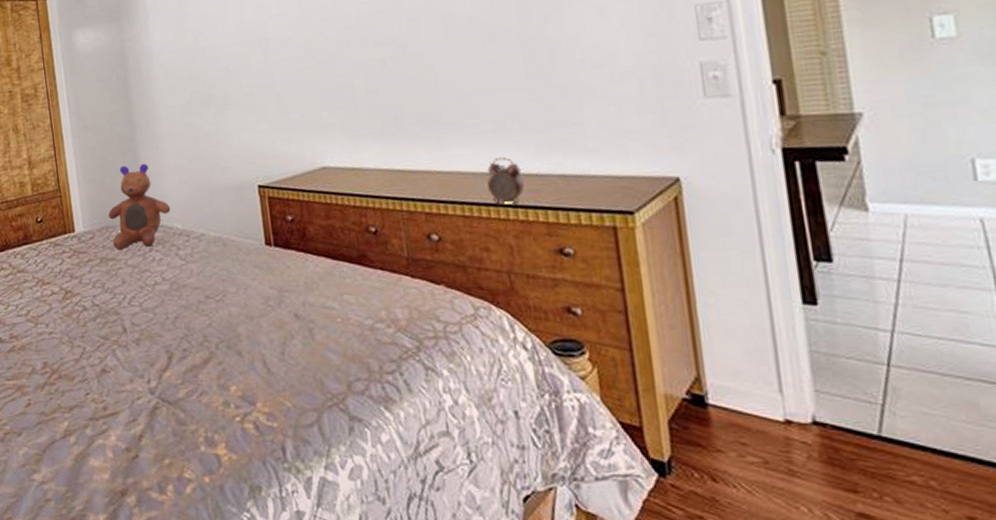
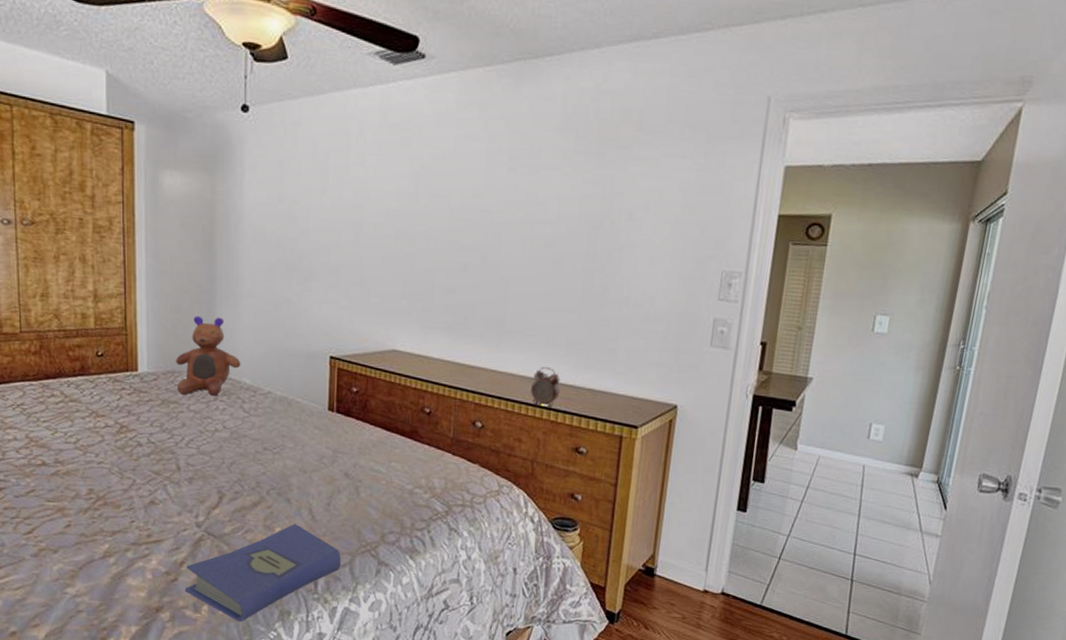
hardcover book: none [145,379,308,502] -> present [184,523,342,621]

